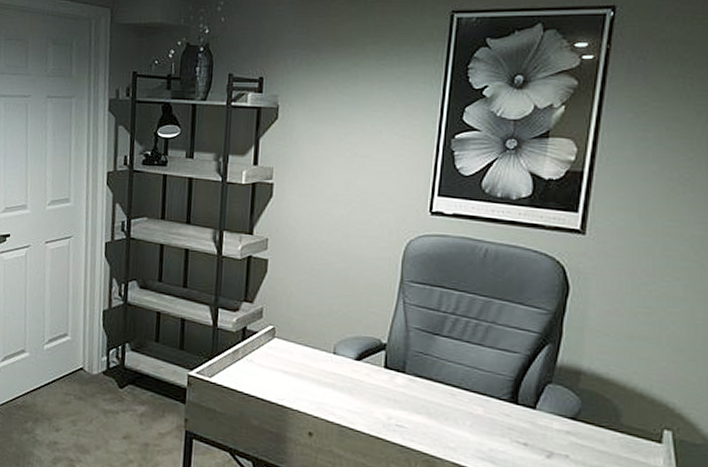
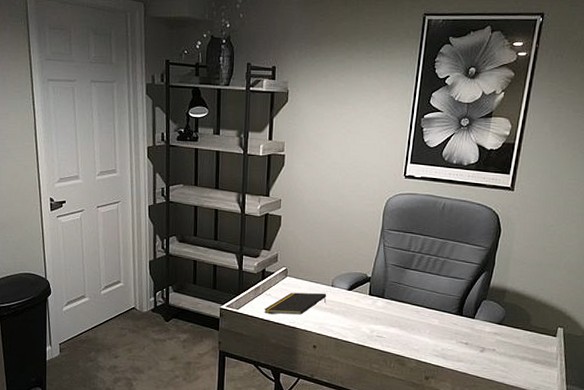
notepad: none [244,359,327,390] -> present [264,292,327,315]

